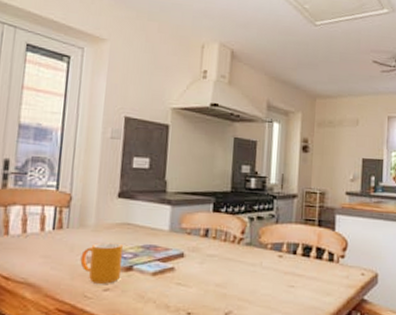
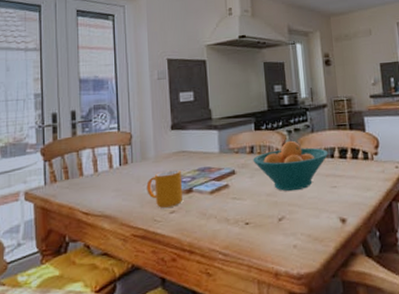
fruit bowl: none [206,228,291,285] -> present [253,140,329,192]

